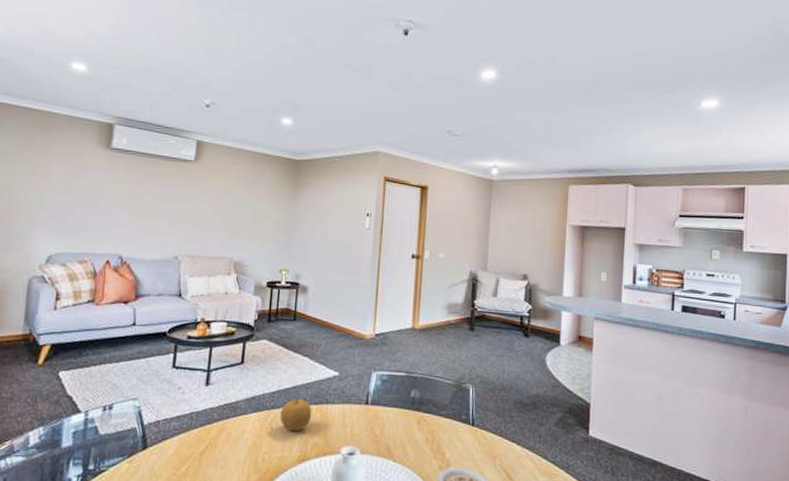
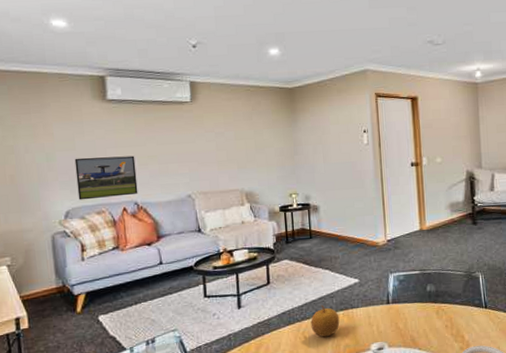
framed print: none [63,202,128,248] -> present [74,155,138,200]

